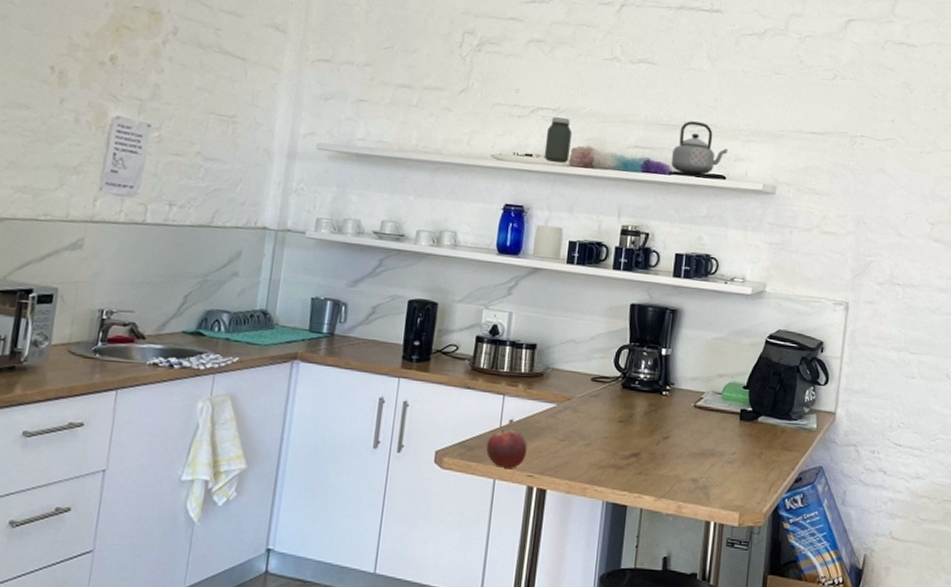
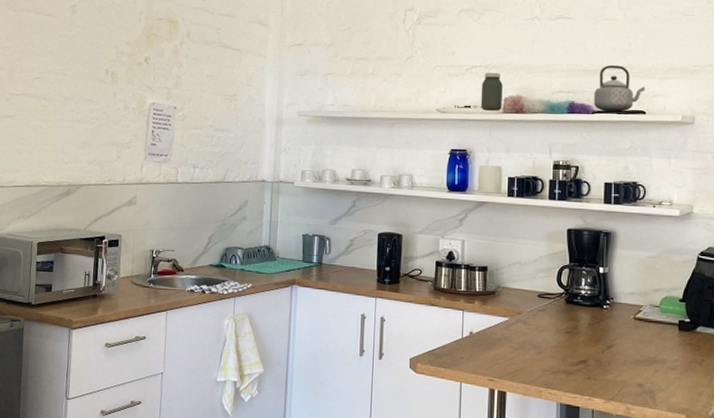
fruit: present [486,429,528,468] -> none [451,340,487,373]

